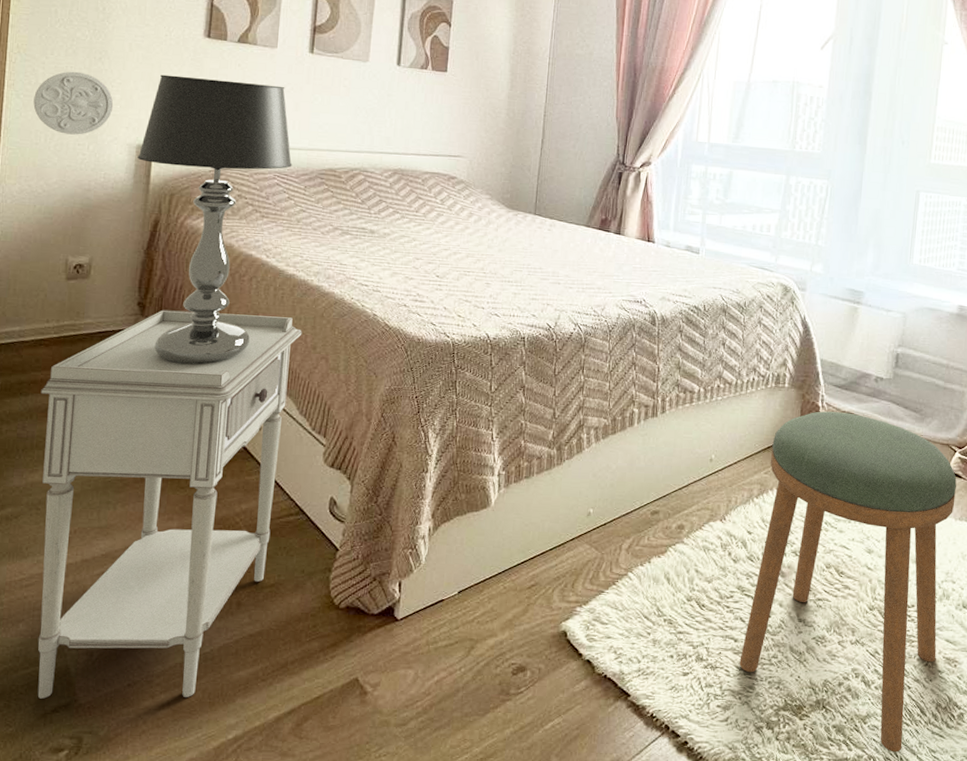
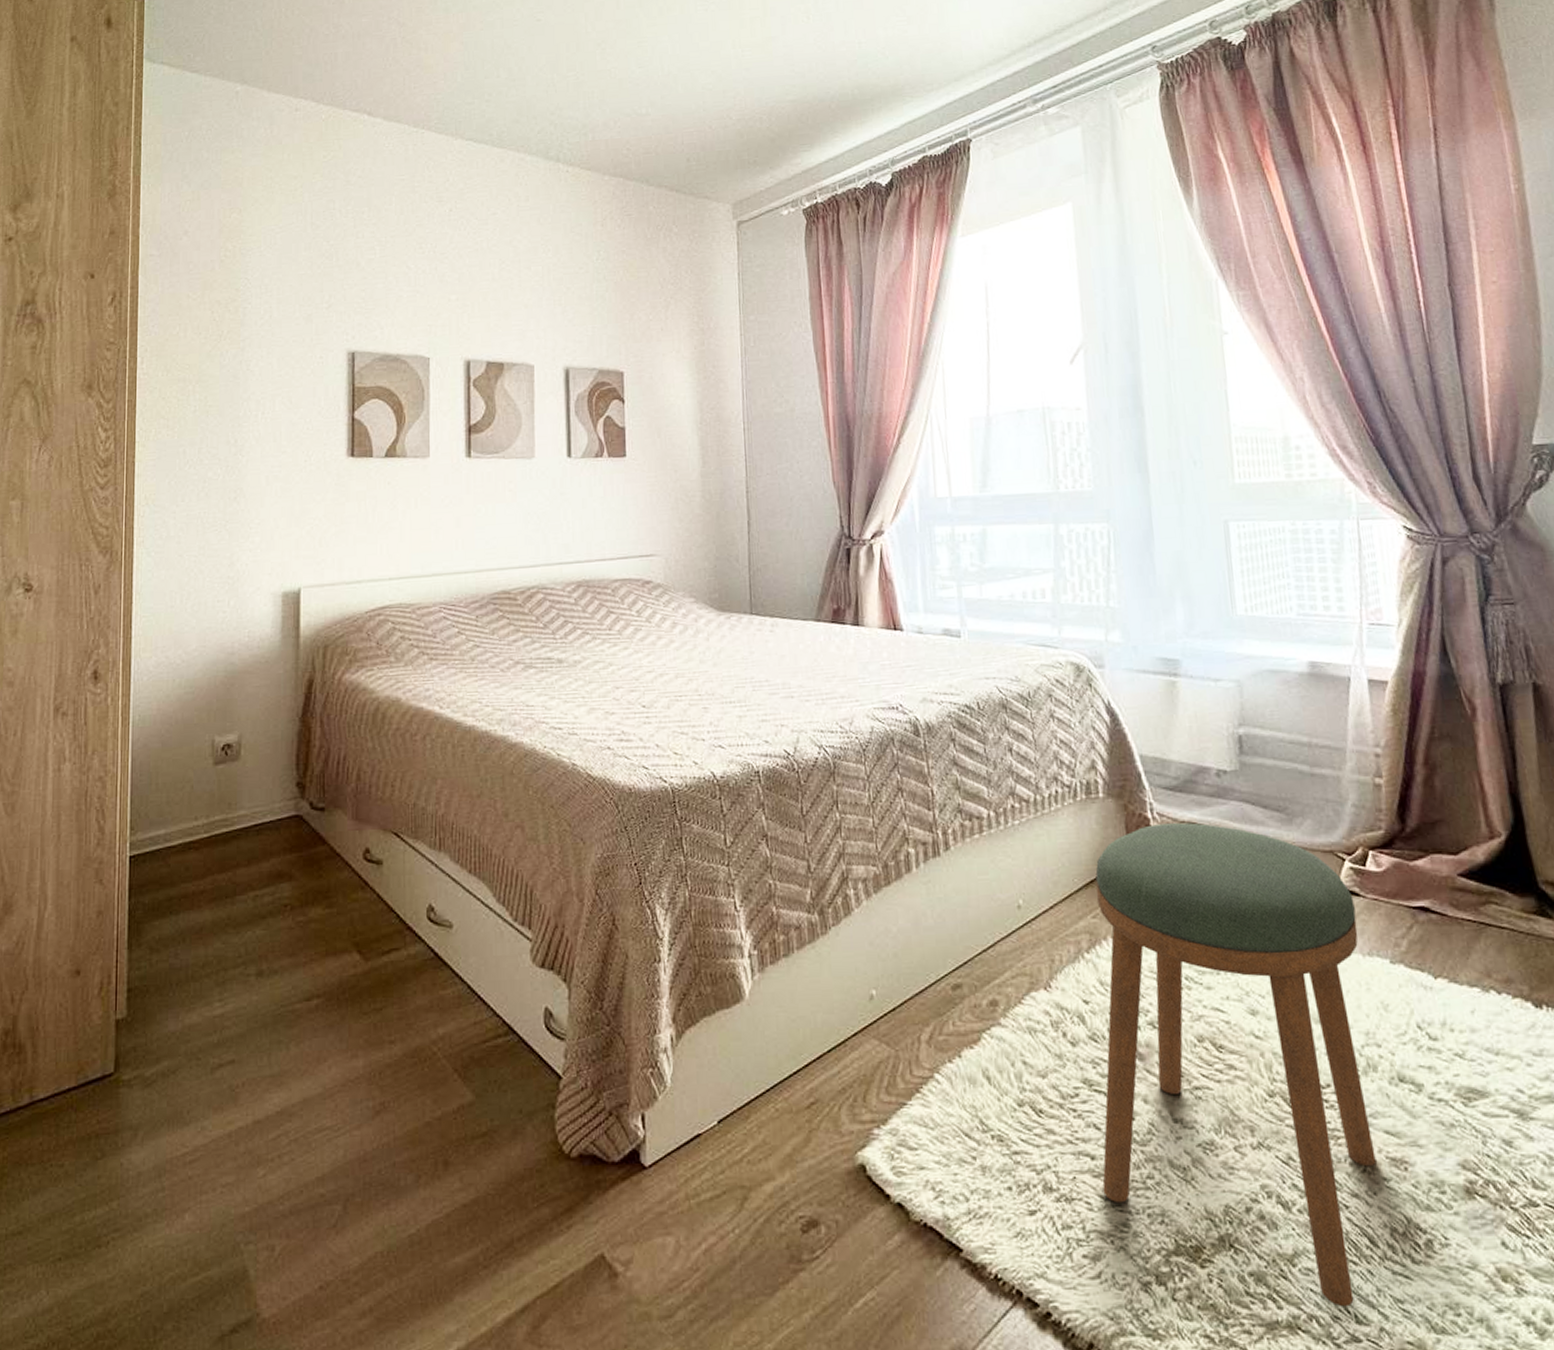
decorative medallion: present [33,71,114,135] -> none [166,516,253,591]
nightstand: present [37,310,302,699] -> none [193,780,490,1315]
table lamp: present [137,74,292,364] -> none [284,500,459,853]

